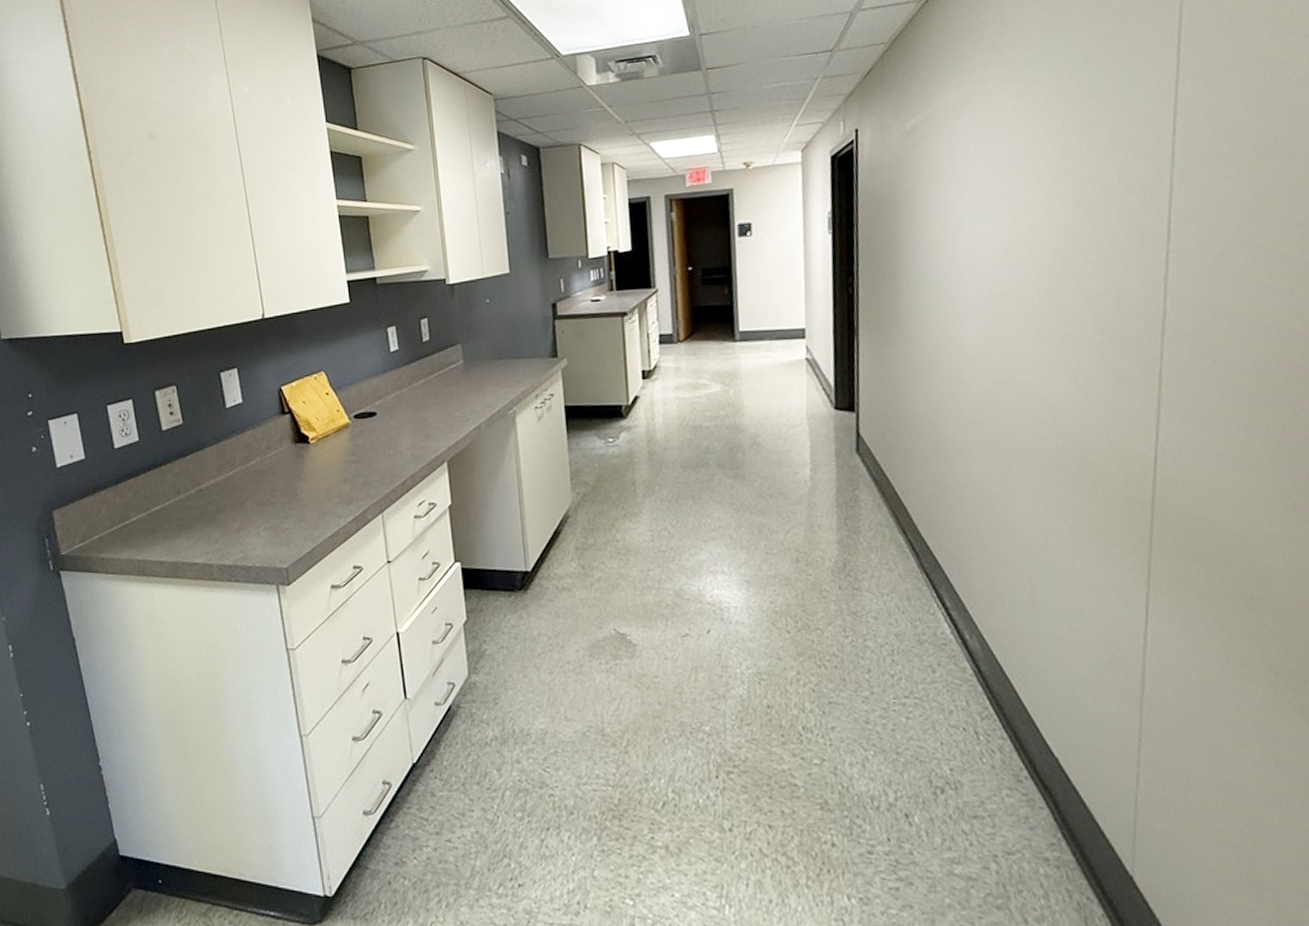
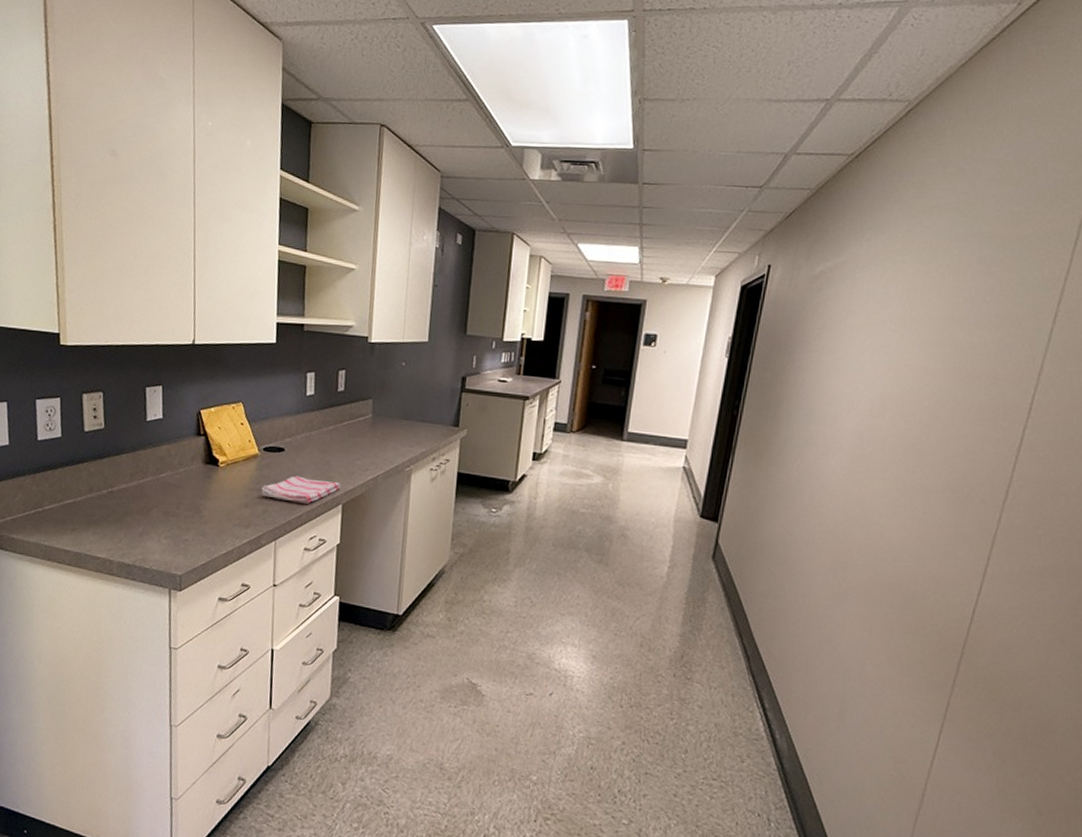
dish towel: none [359,439,443,469] -> present [261,476,341,504]

